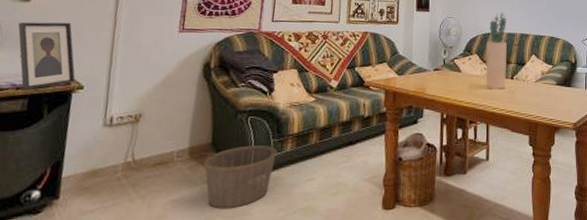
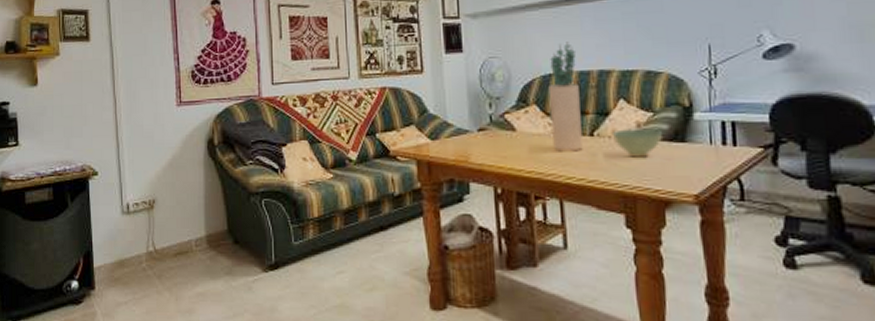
picture frame: present [18,22,76,91] -> none [32,104,89,179]
basket: present [204,145,277,209] -> none [223,232,298,305]
bowl: none [525,75,557,96] -> present [611,128,662,157]

